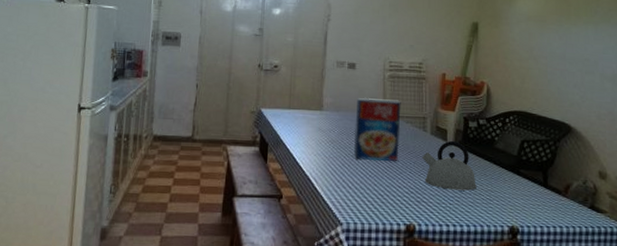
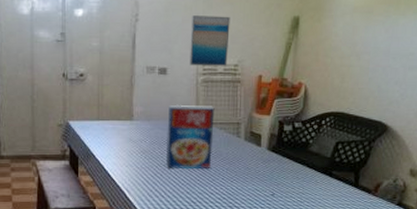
wall art: none [377,18,414,64] -> present [190,15,230,66]
kettle: present [422,140,477,191] -> none [235,145,288,194]

